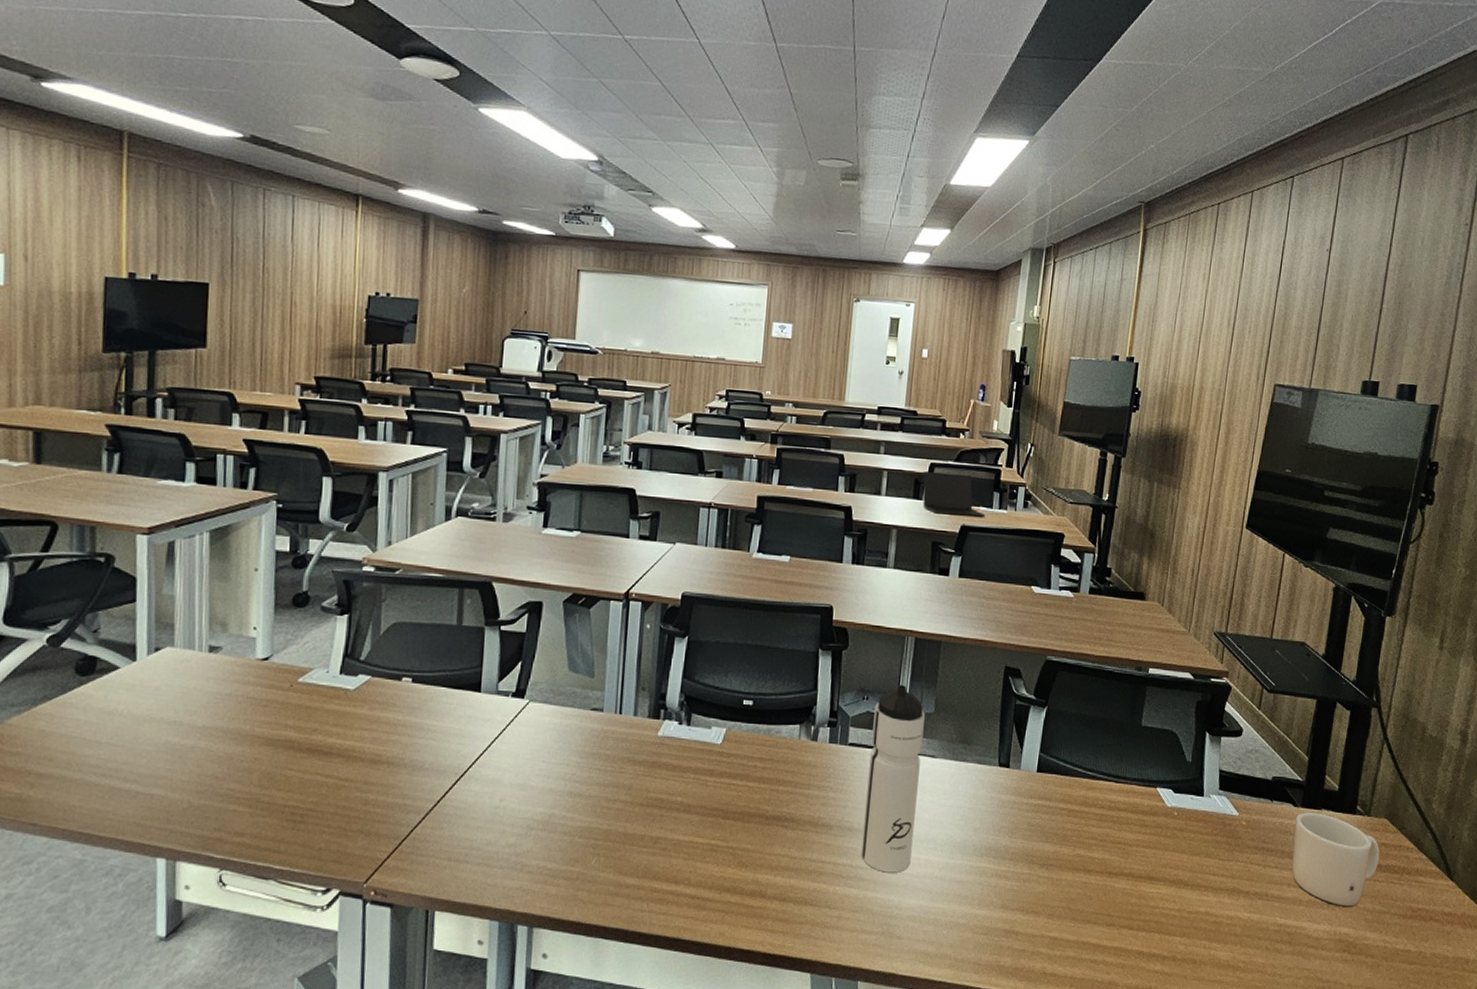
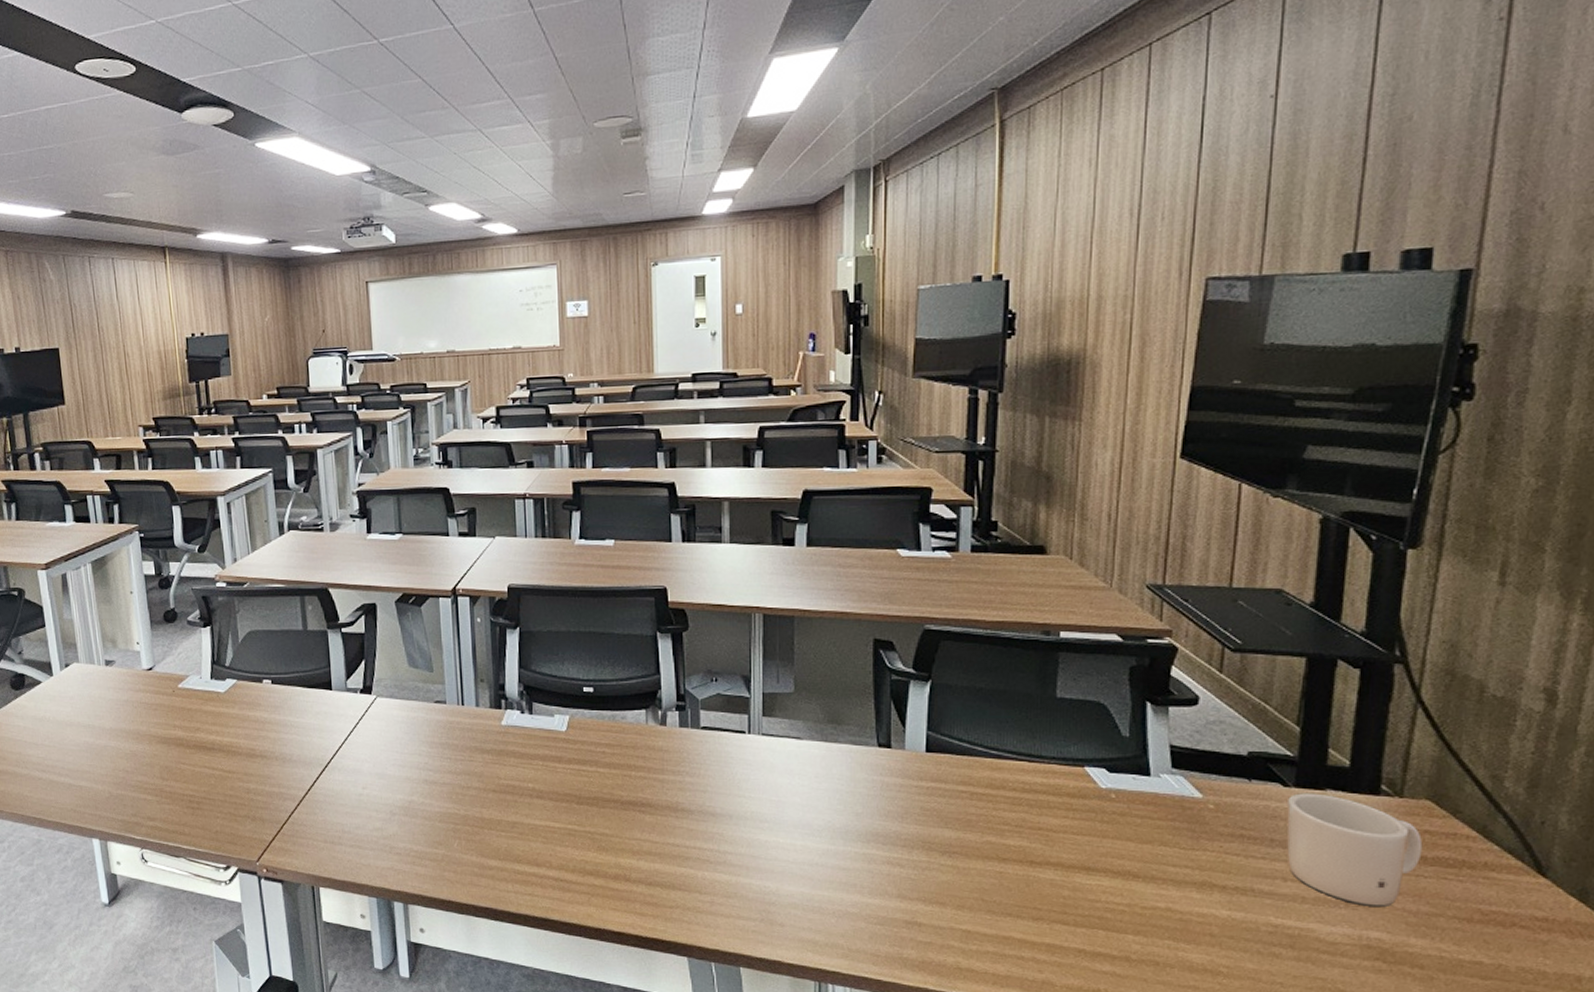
water bottle: present [860,685,925,873] -> none [726,665,785,859]
laptop: present [922,471,986,517] -> none [752,434,831,481]

